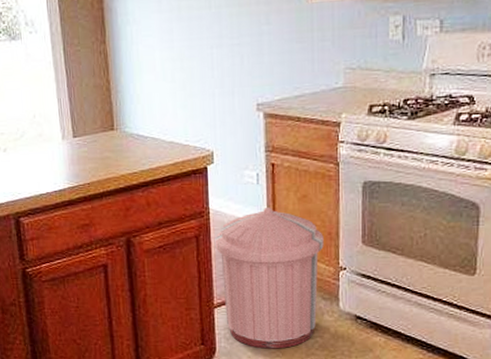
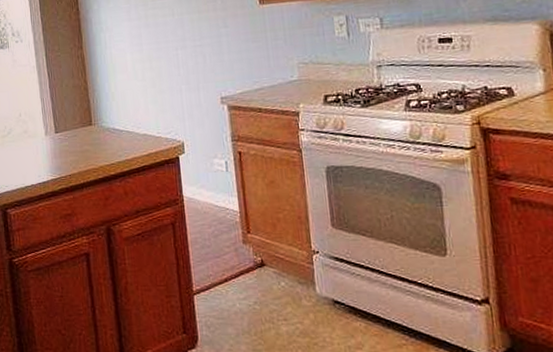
trash can: present [215,208,324,349] -> none [190,194,295,337]

